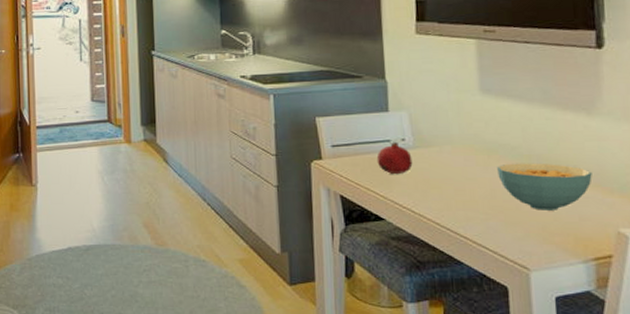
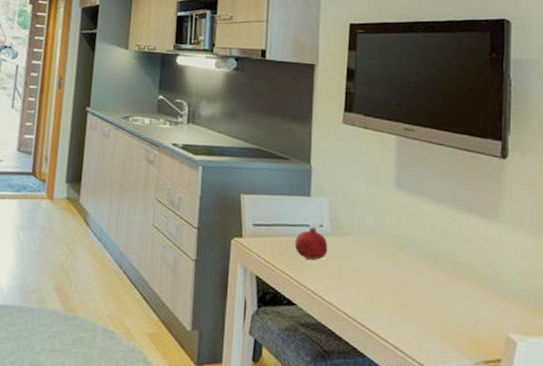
cereal bowl: present [497,163,592,211] -> none [405,260,489,311]

